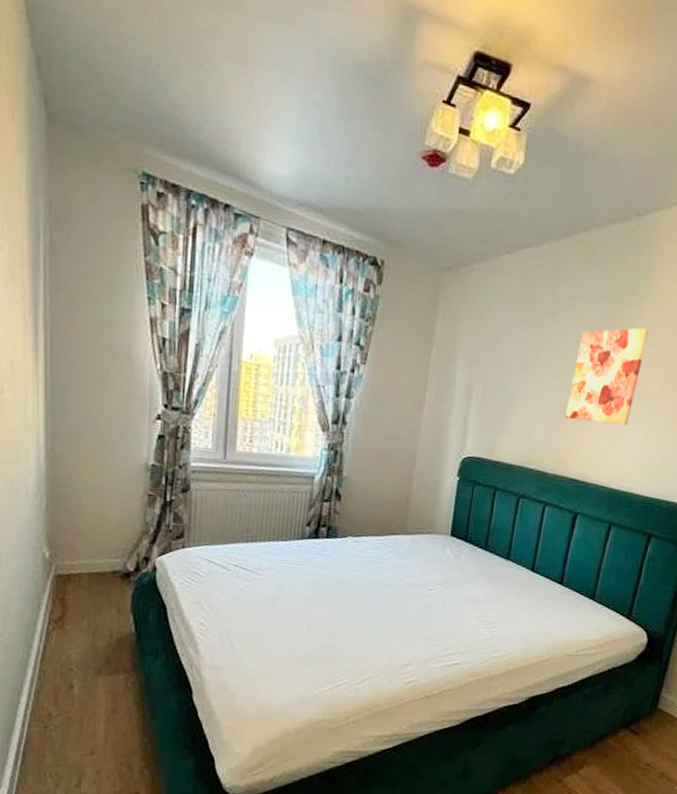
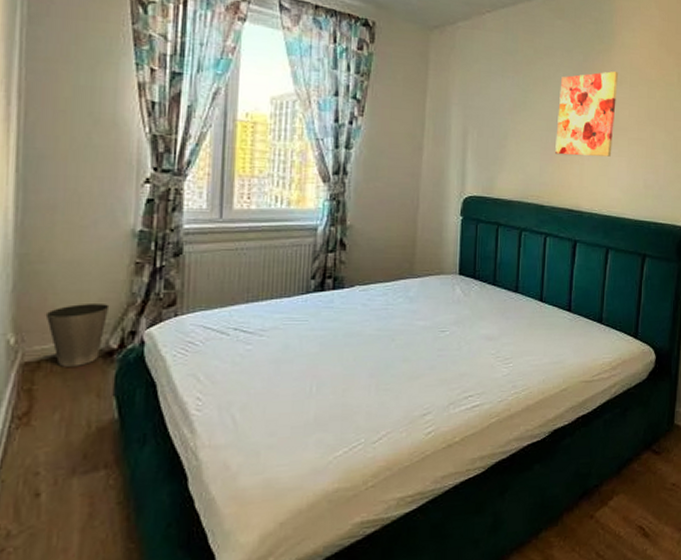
waste basket: none [73,528,127,583] -> present [45,302,110,367]

